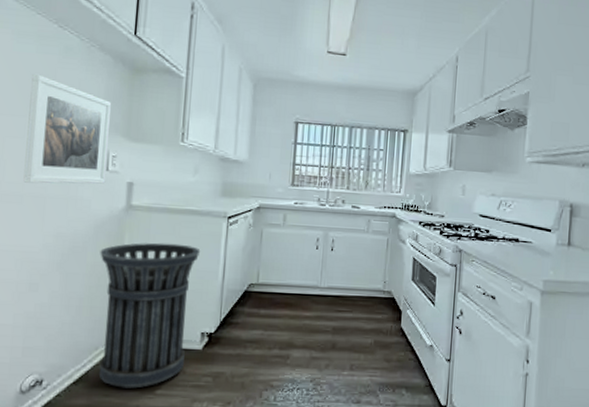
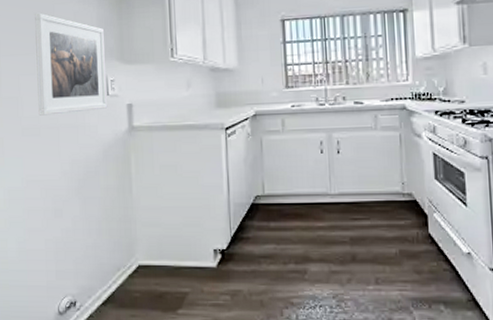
trash can: present [98,242,201,389] -> none [111,160,203,308]

